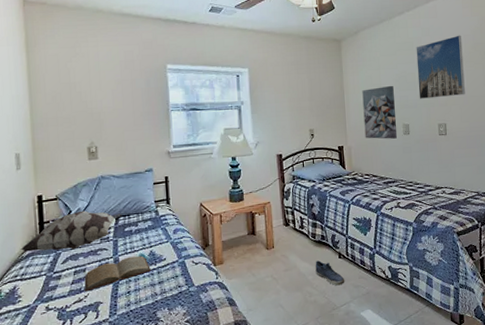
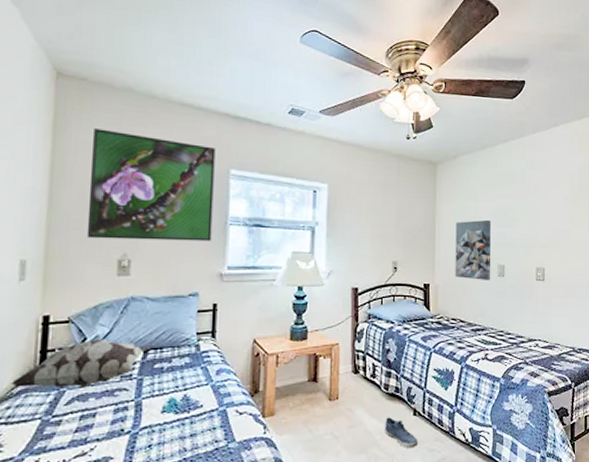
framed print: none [57,42,158,132] -> present [86,129,216,242]
book: present [84,255,151,291] -> none [92,400,182,442]
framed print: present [416,35,465,99] -> none [517,172,568,239]

